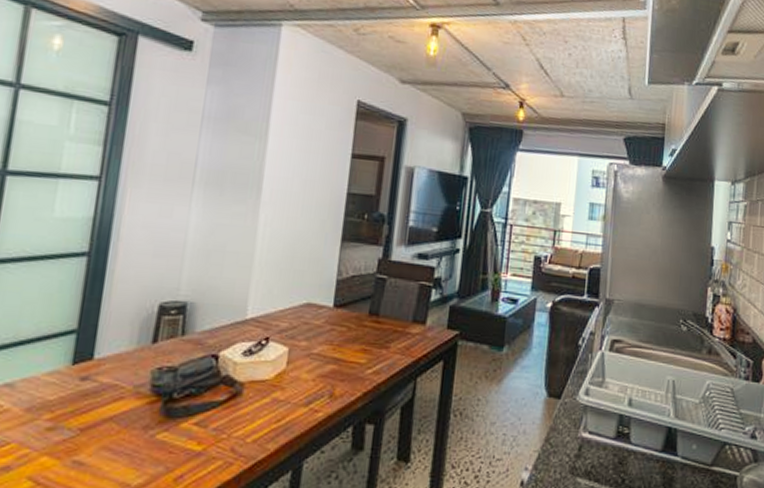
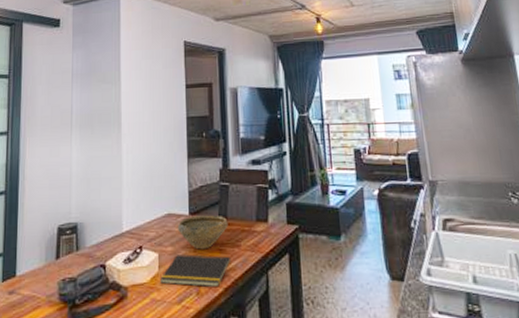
notepad: none [286,351,377,391] -> present [160,254,231,288]
bowl: none [316,308,380,348] -> present [177,214,228,250]

